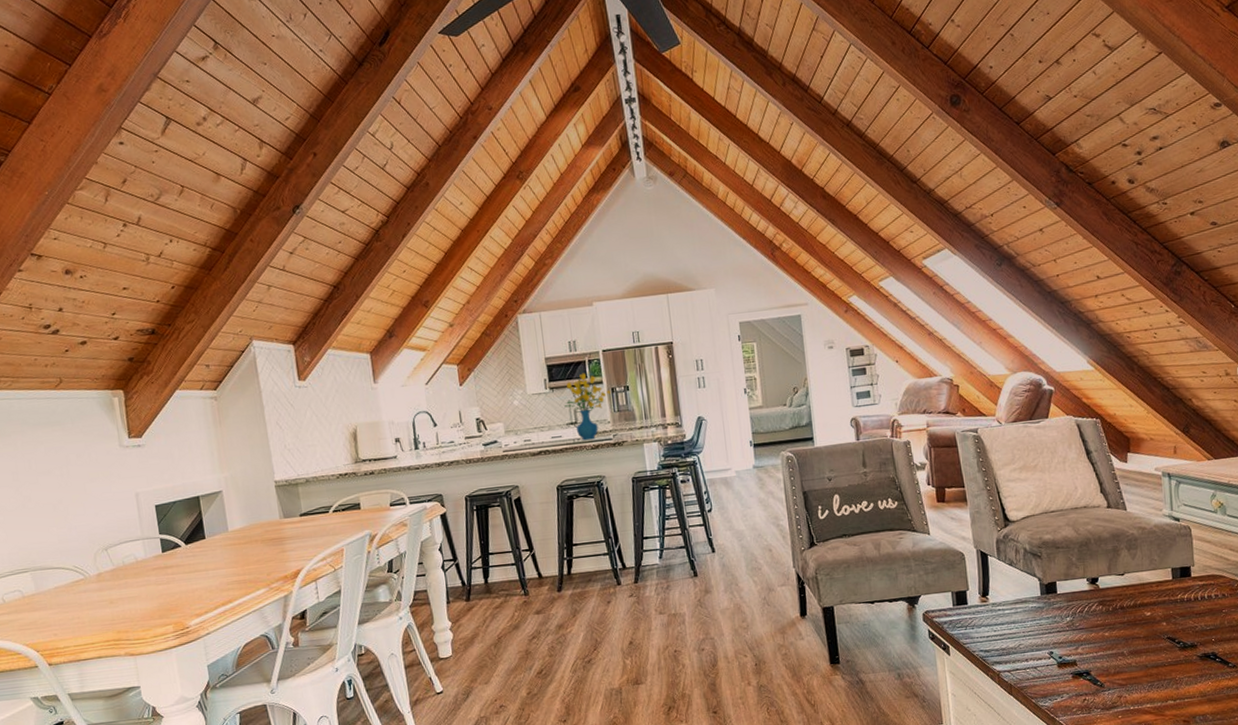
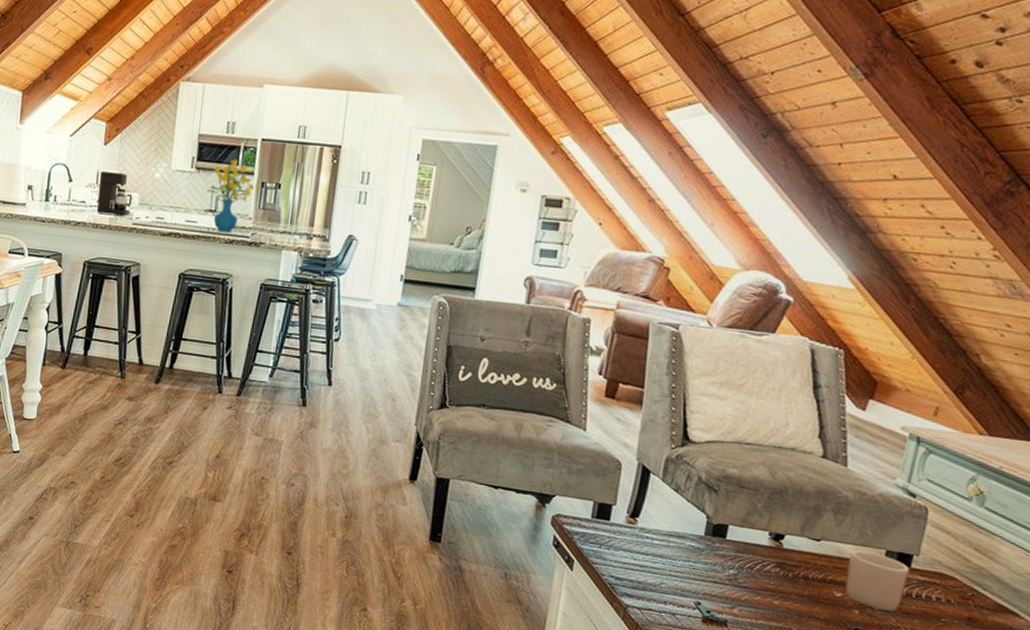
coffee maker: none [461,408,498,450] -> present [96,171,133,217]
mug: none [1147,572,1193,617] -> present [844,549,909,612]

